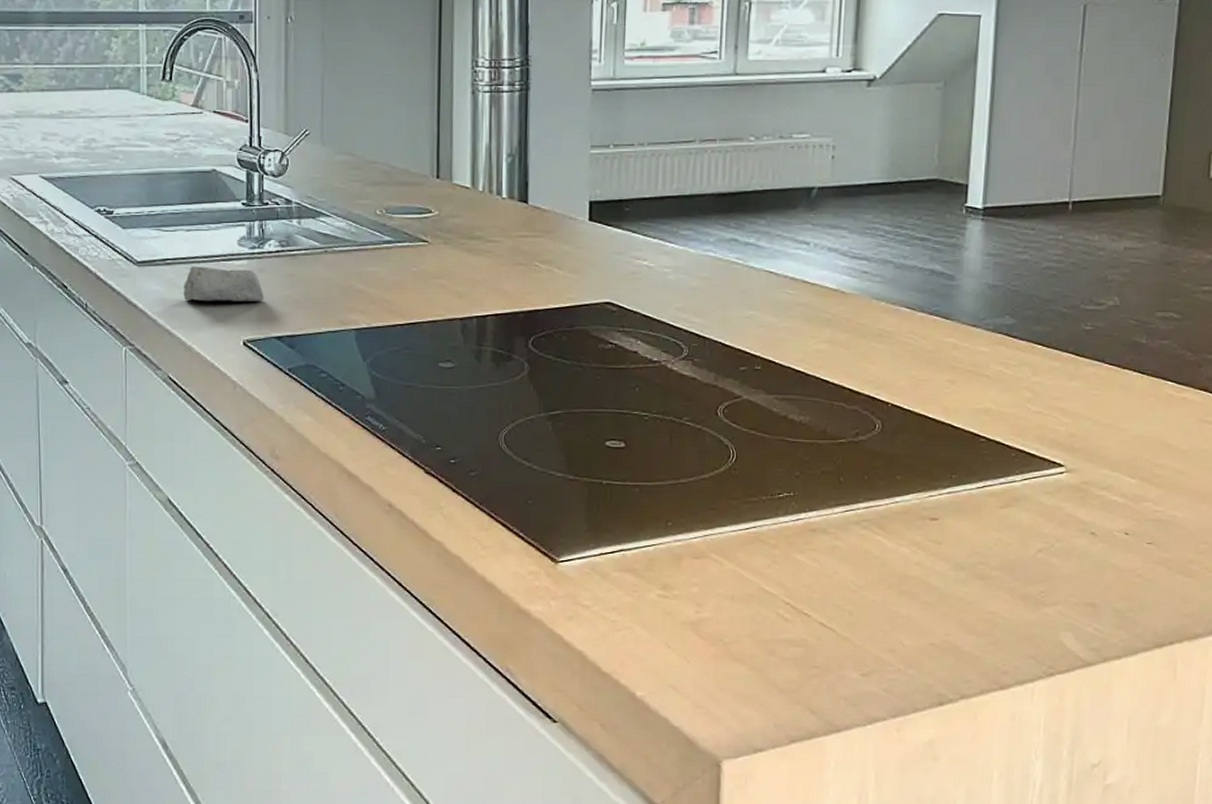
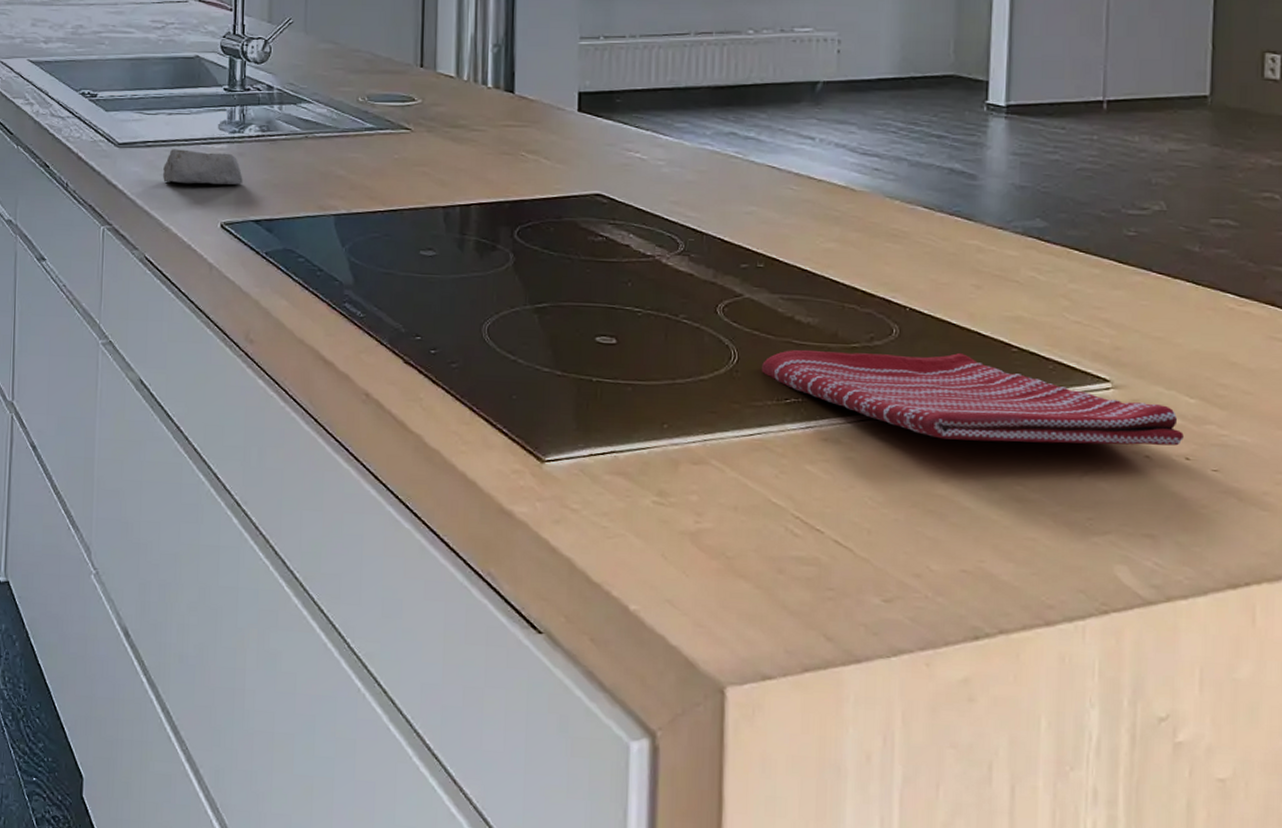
dish towel: none [758,444,1125,526] -> present [762,349,1184,446]

